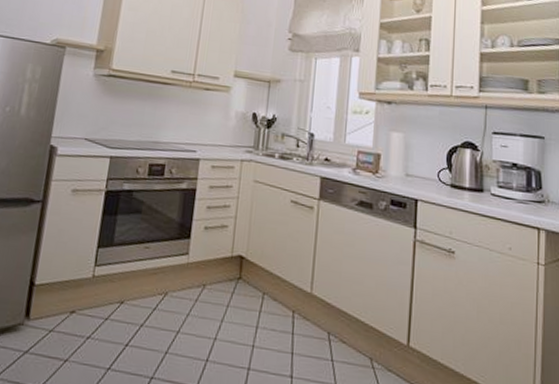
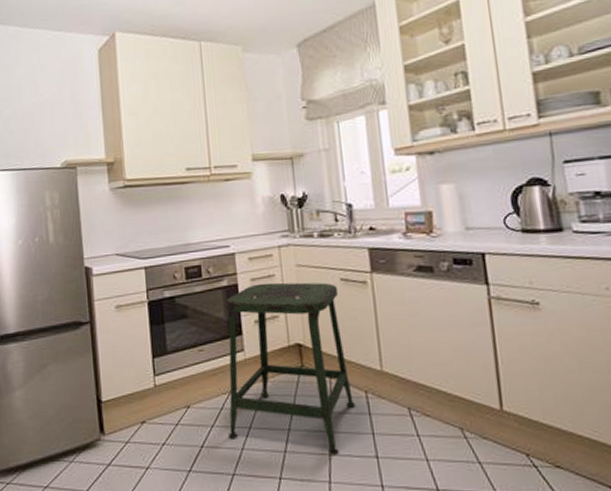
stool: none [155,191,287,370] -> present [226,282,355,455]

